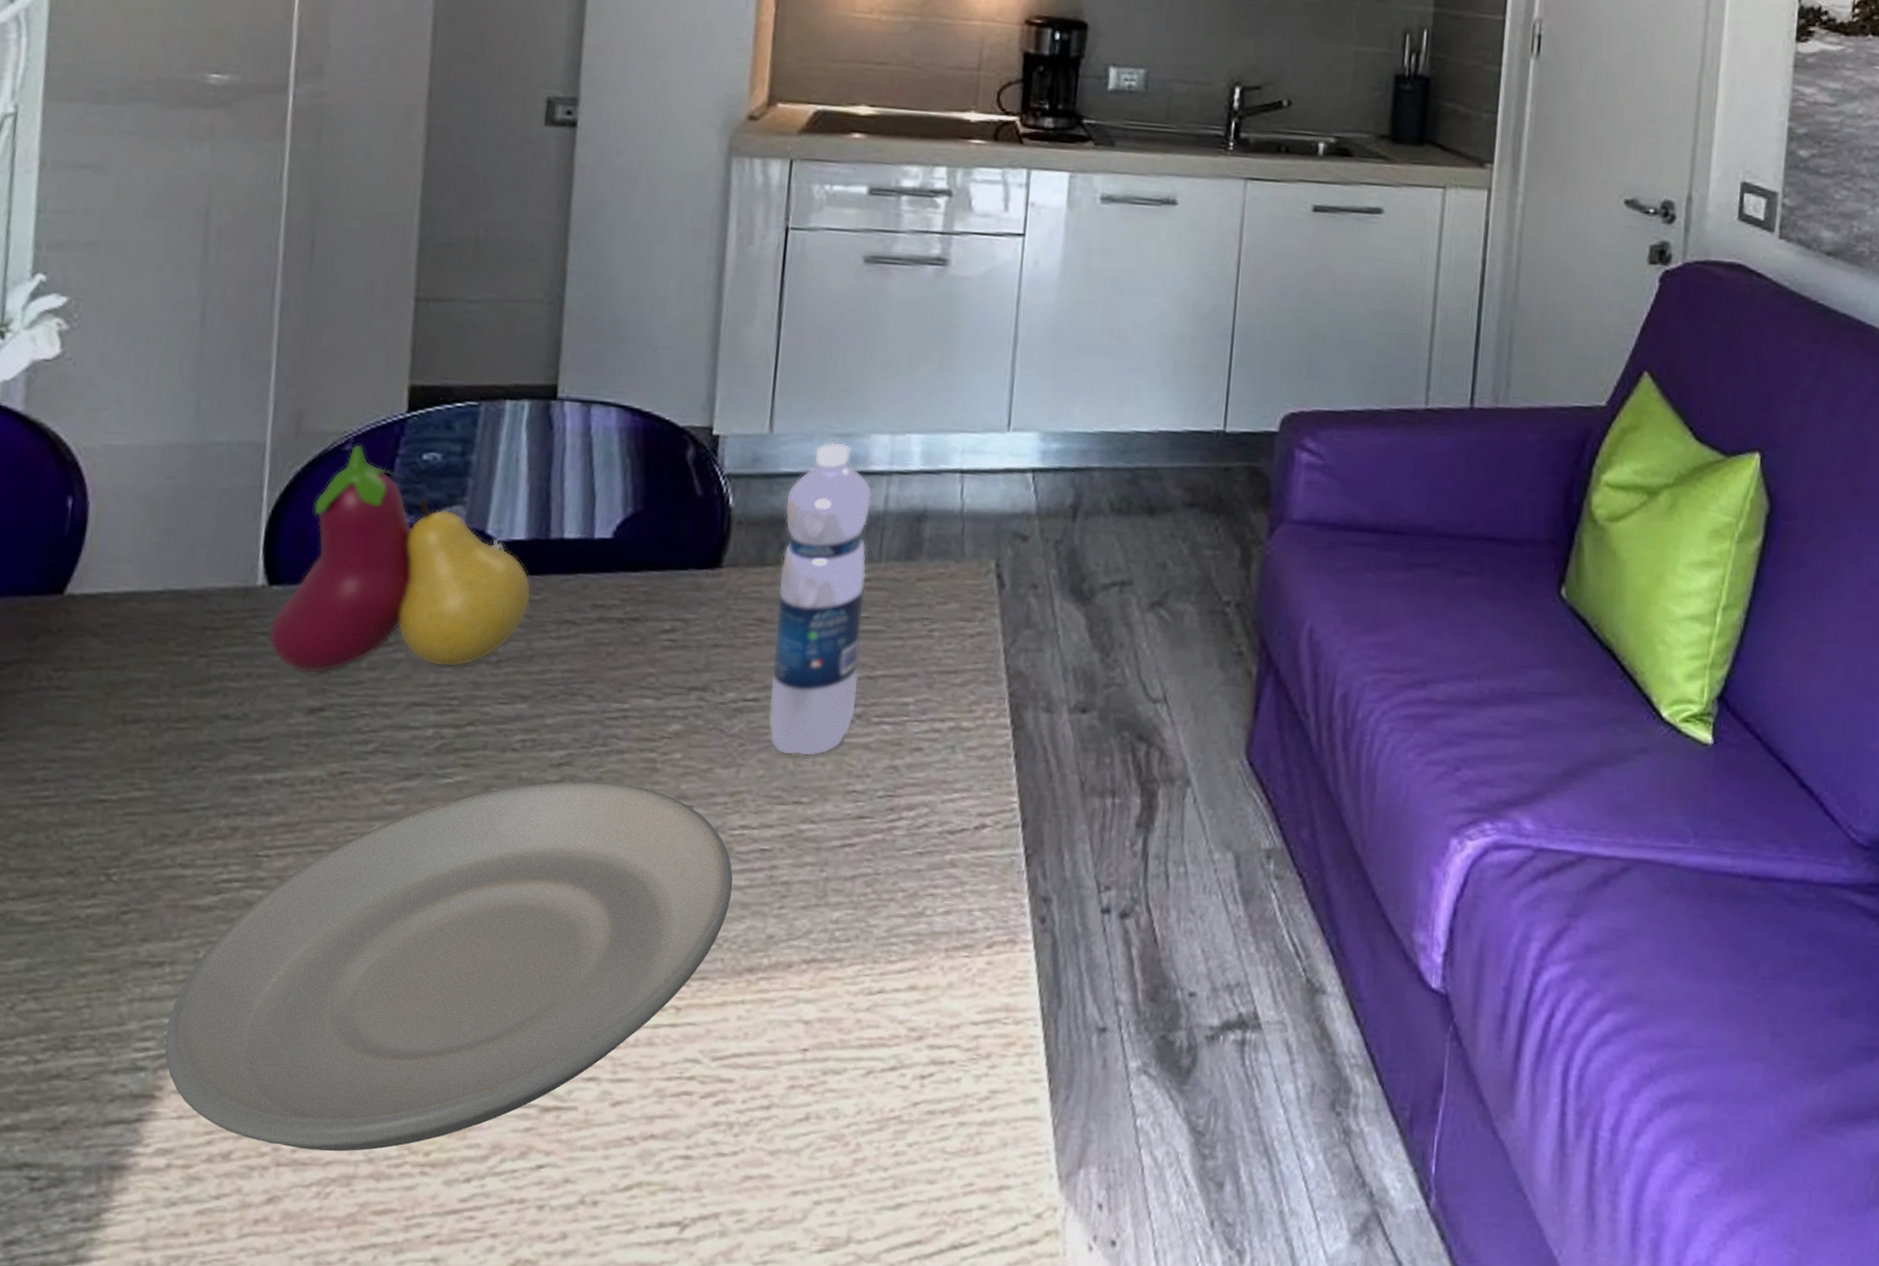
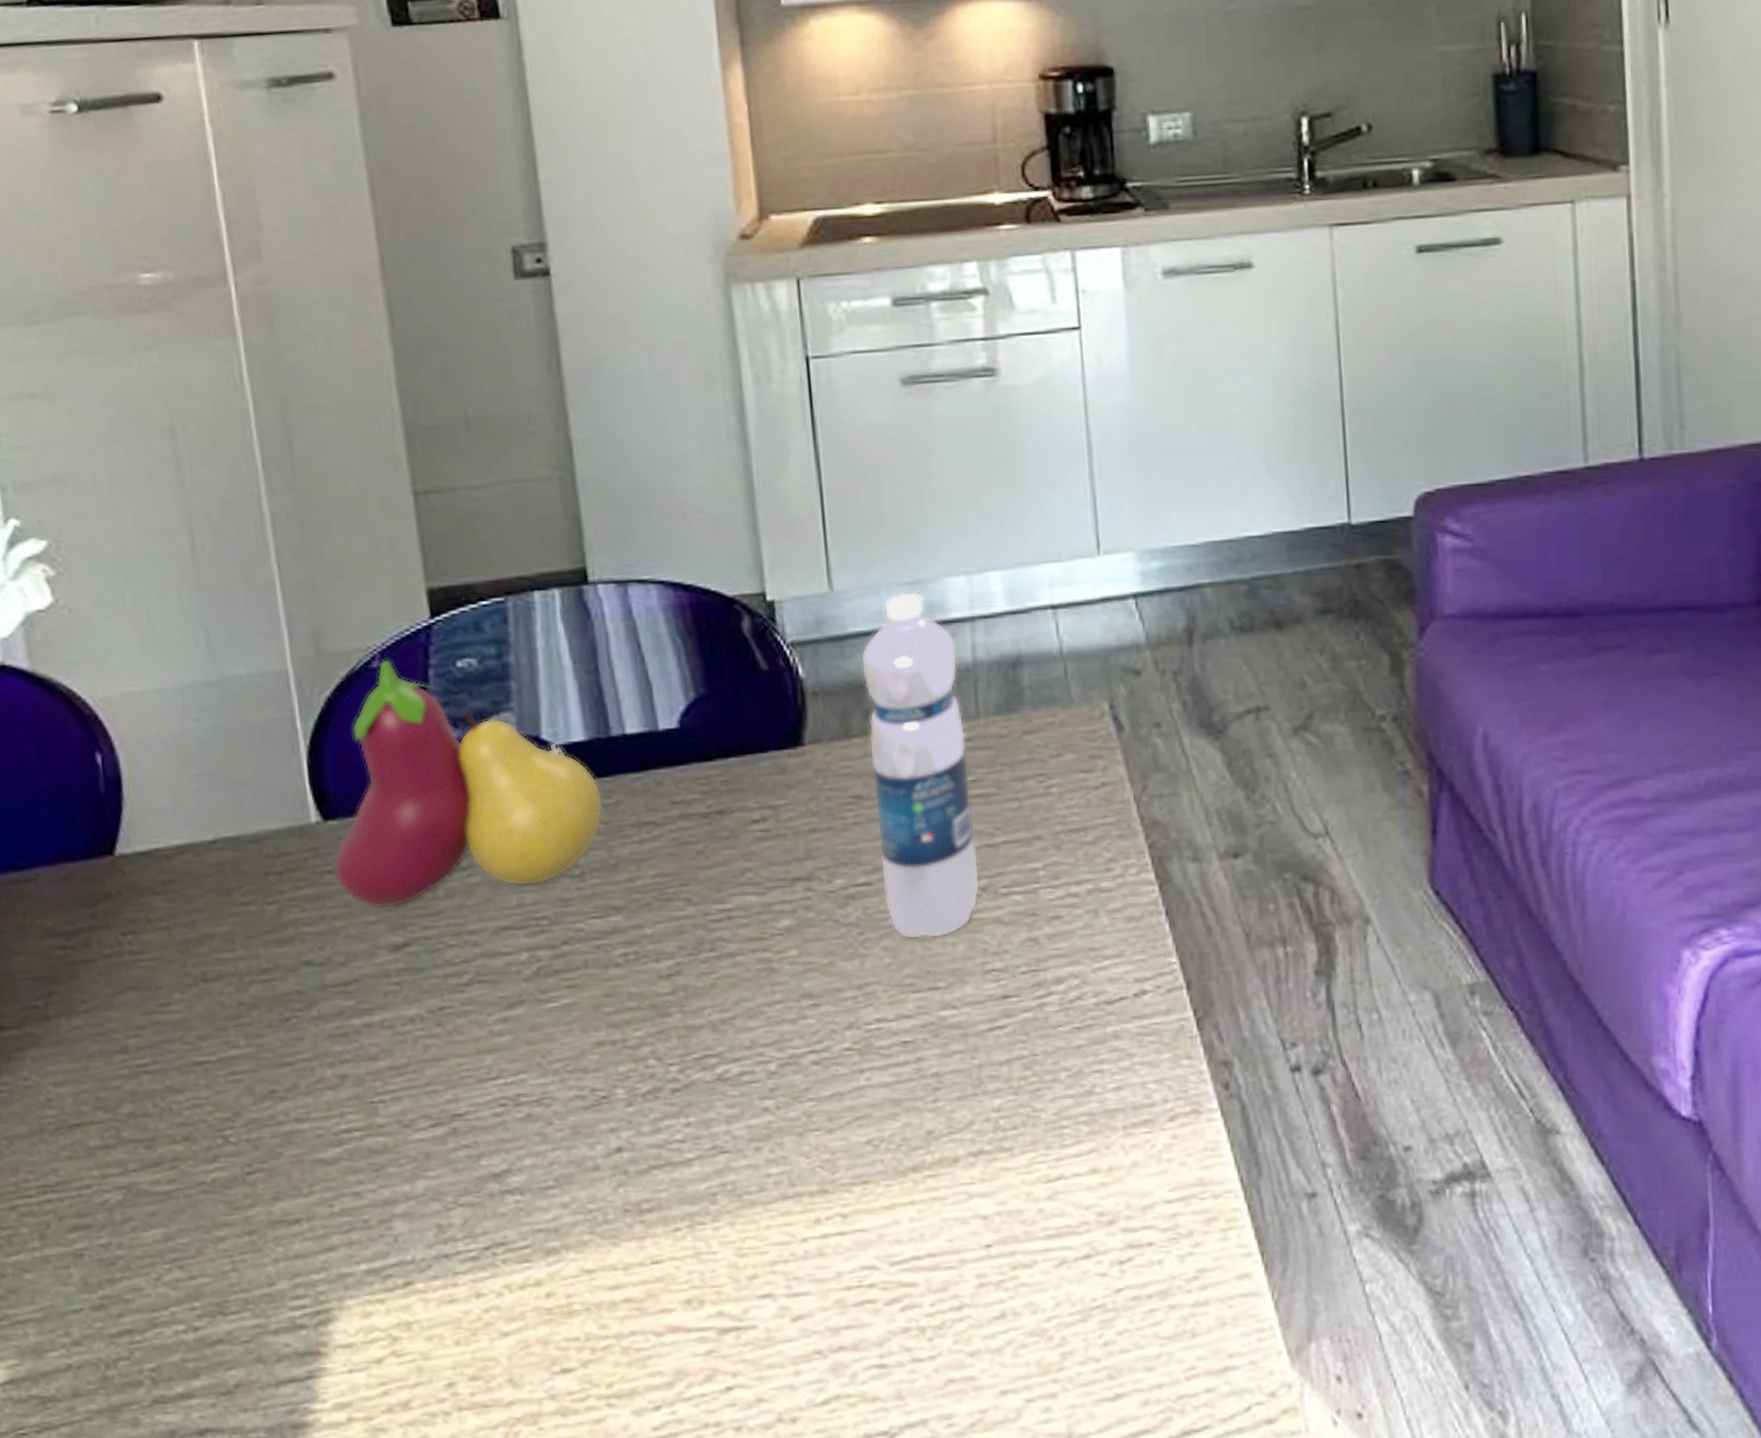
plate: present [165,781,733,1152] -> none [317,988,880,1392]

